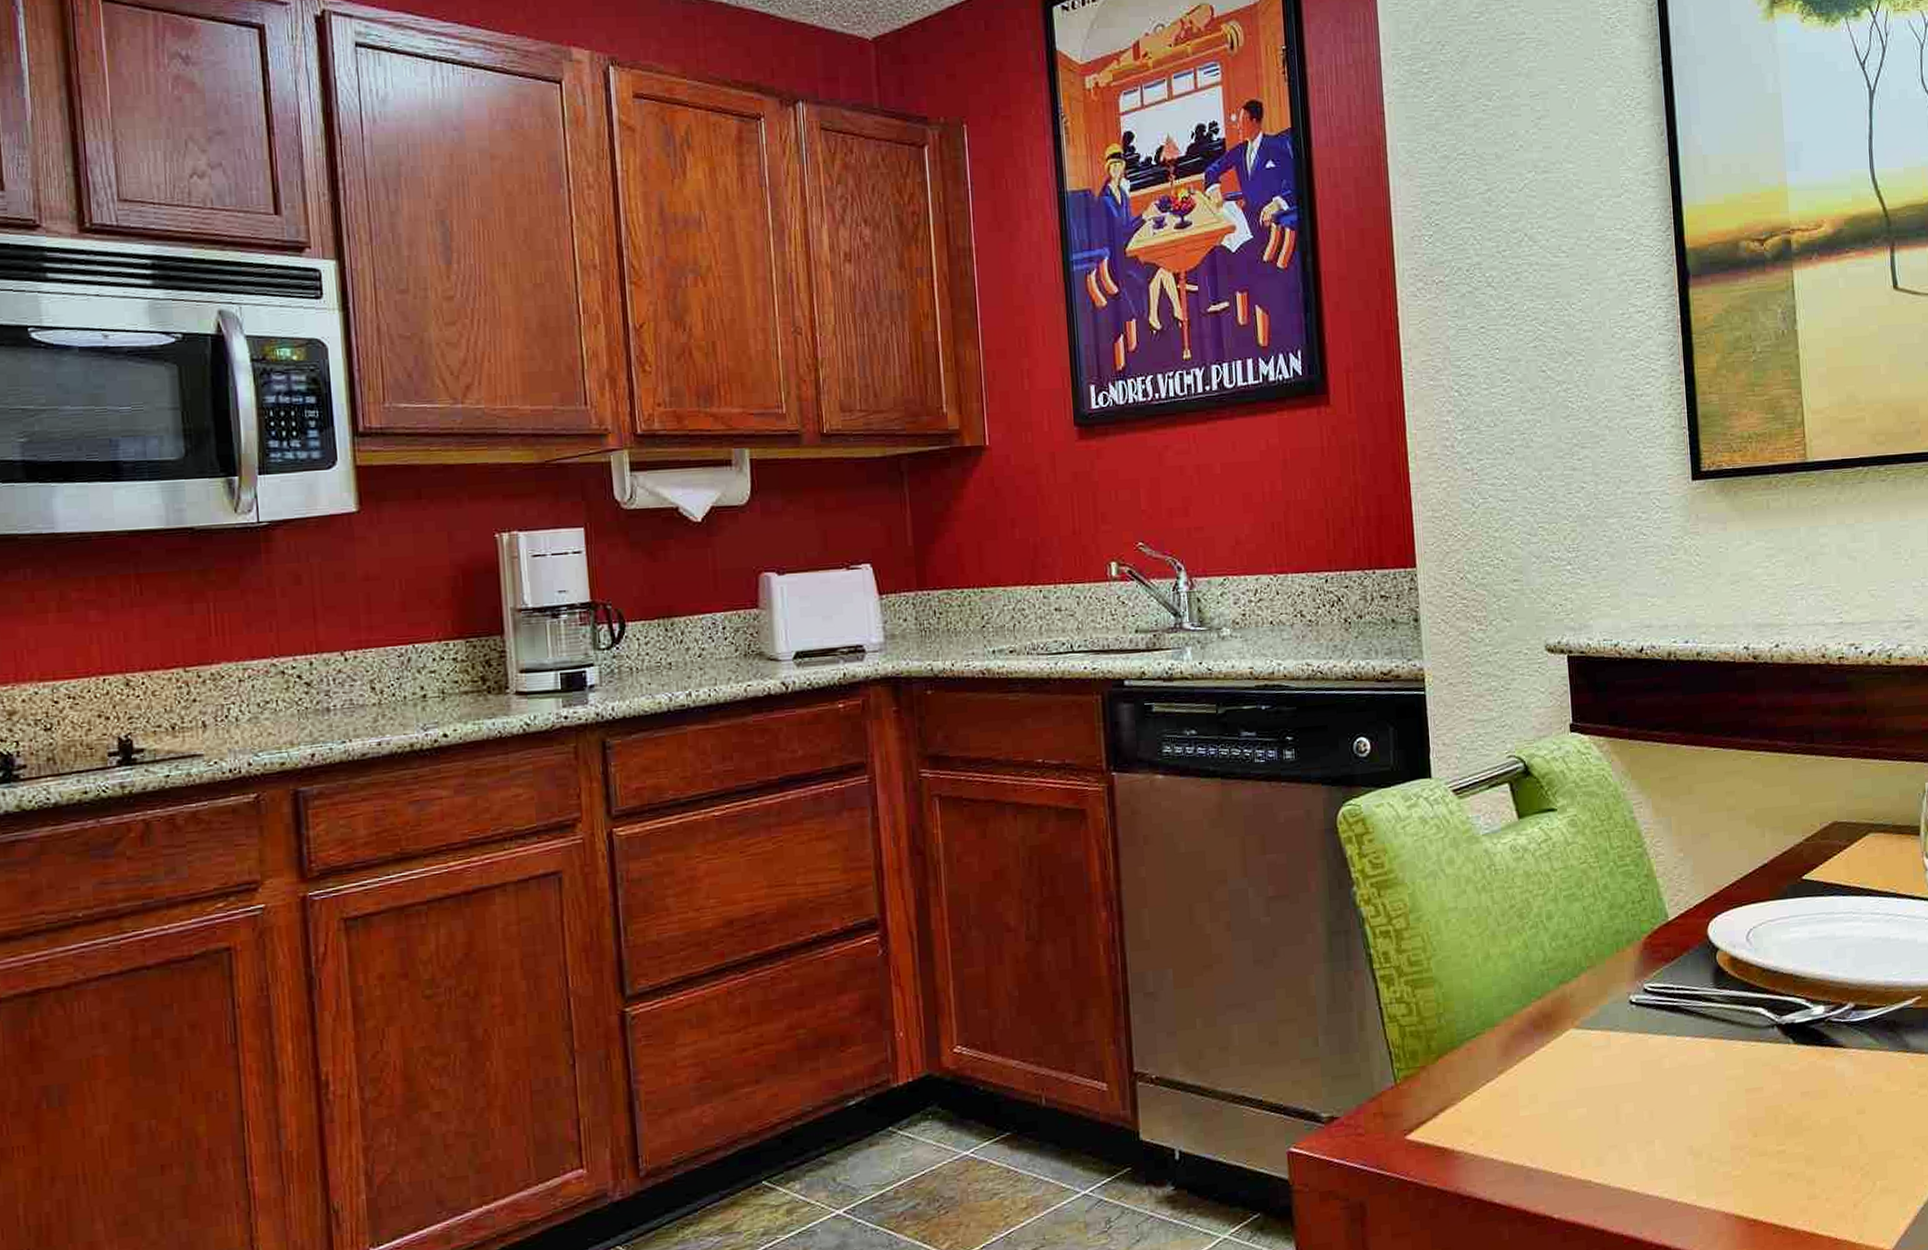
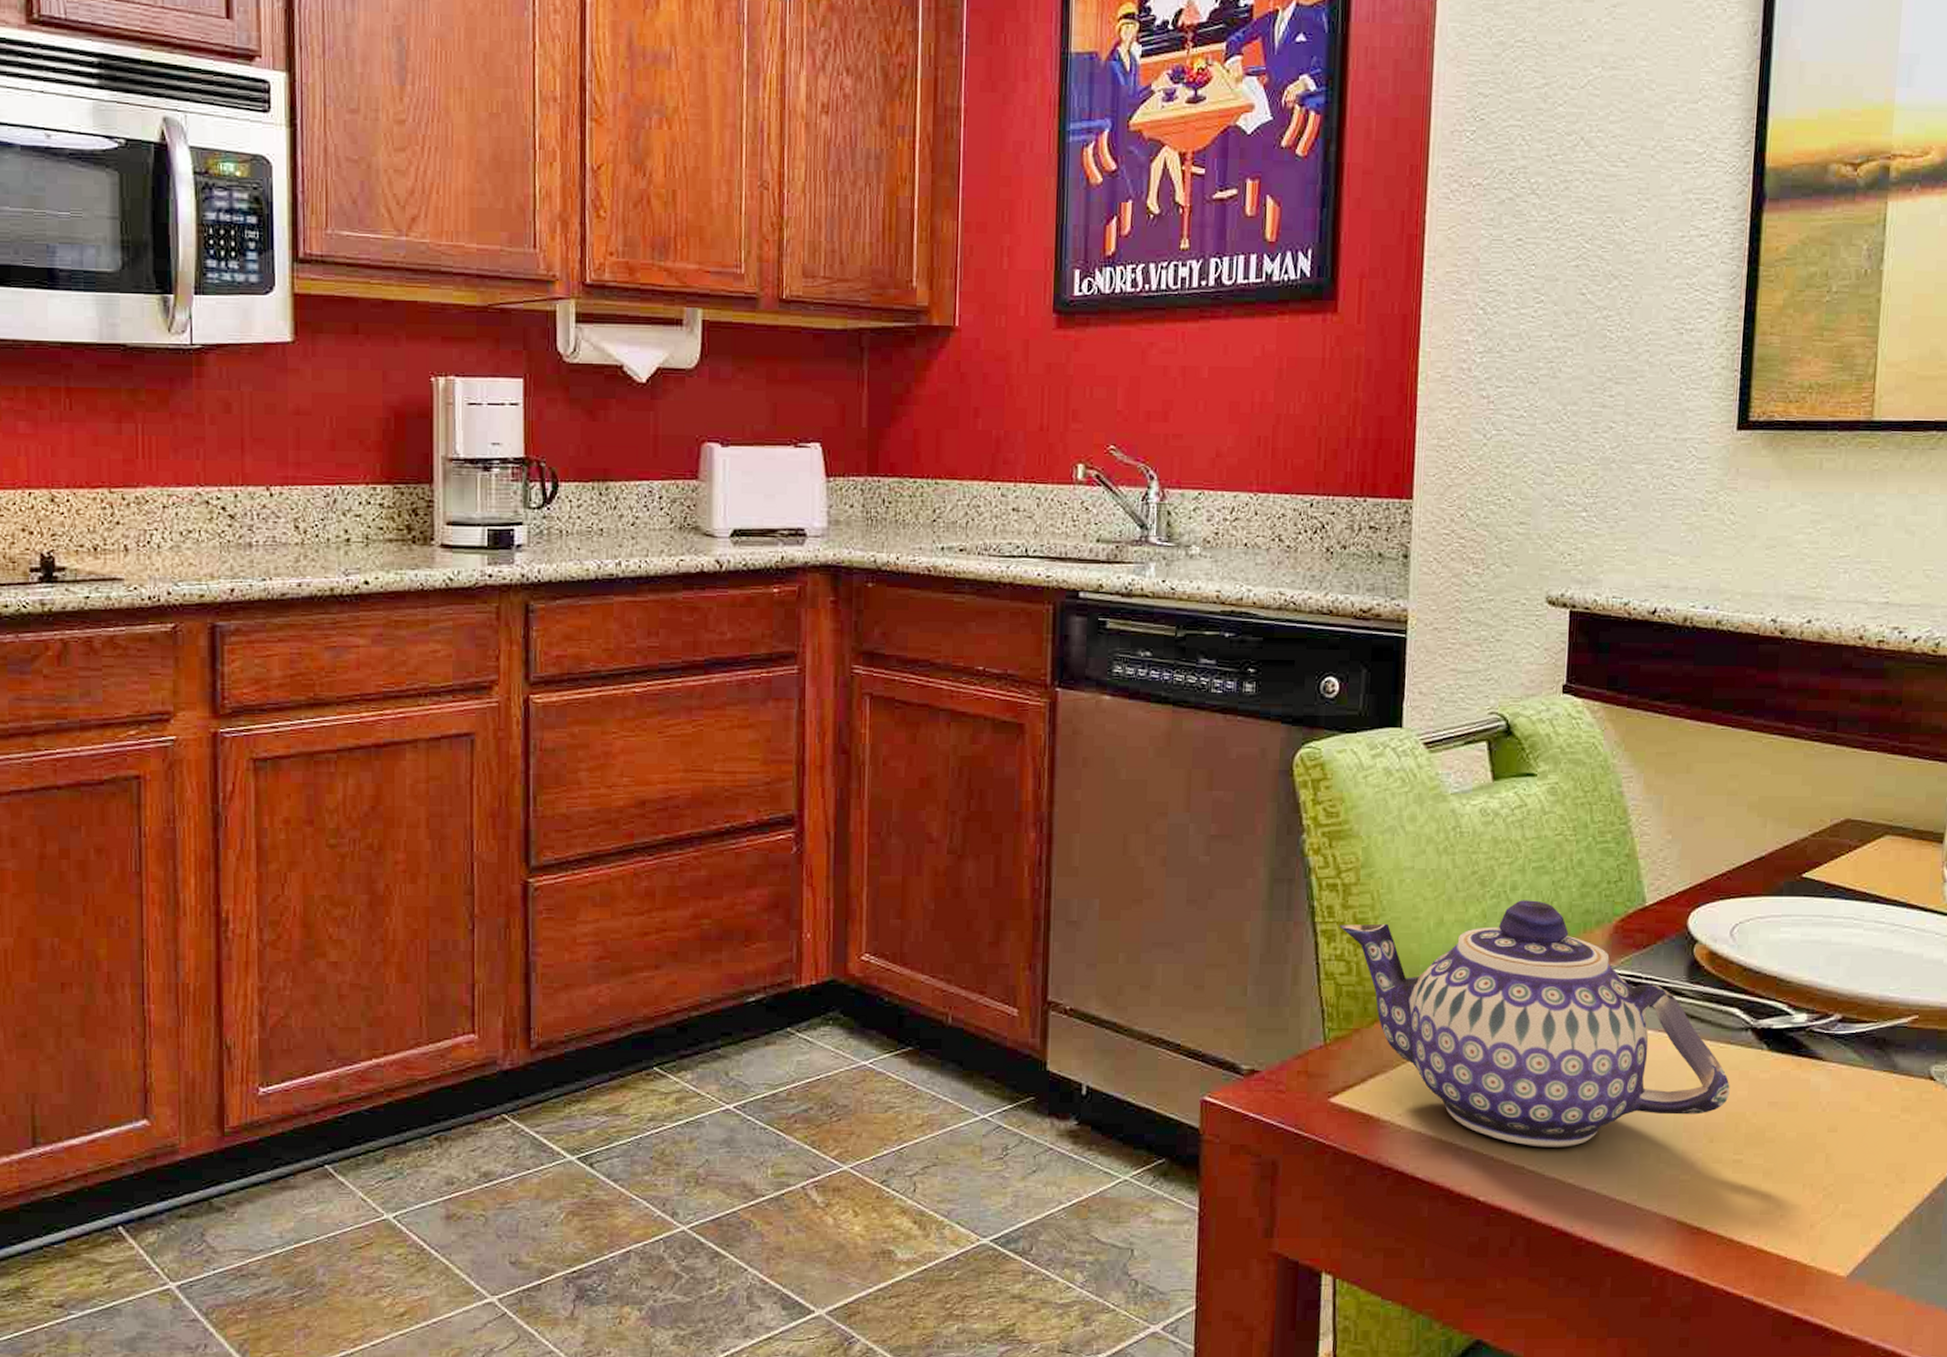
teapot: none [1396,926,1766,1160] -> present [1339,900,1730,1147]

